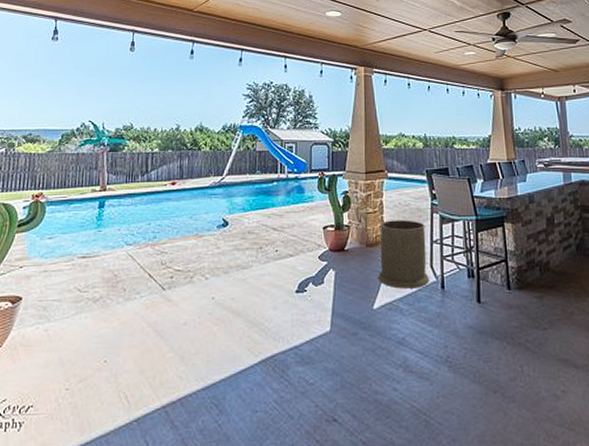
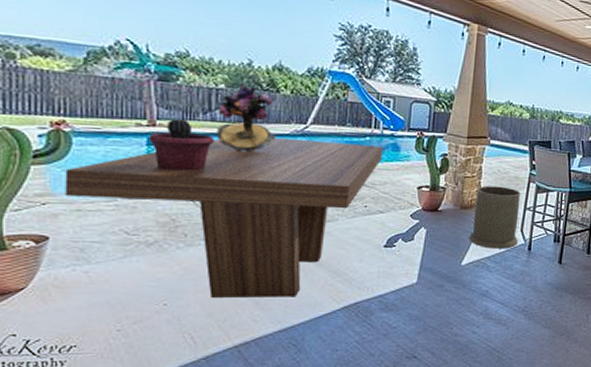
dining table: none [37,189,290,353] -> present [65,137,384,297]
potted cactus: none [100,183,150,230] -> present [149,119,215,172]
bouquet: none [151,145,199,206] -> present [216,82,277,152]

